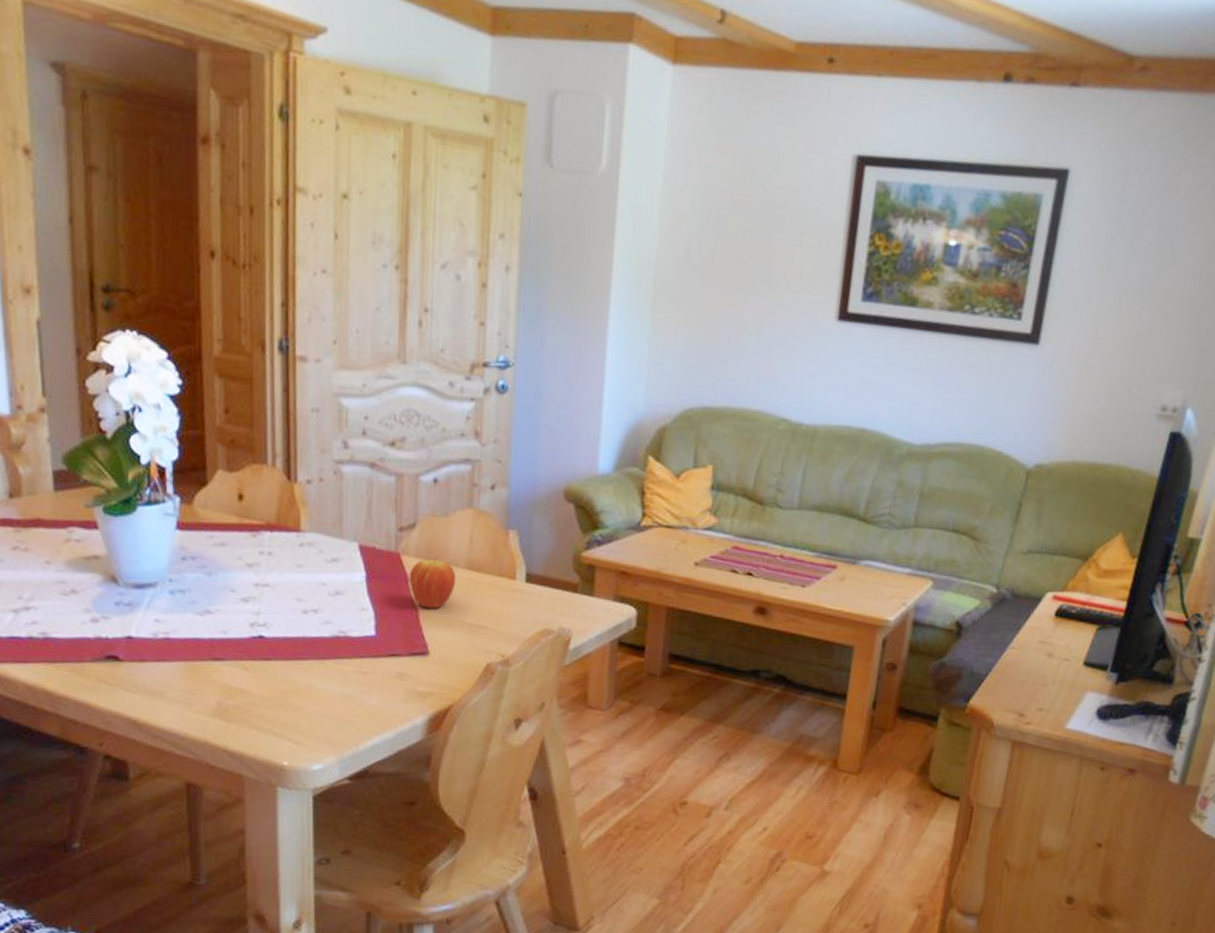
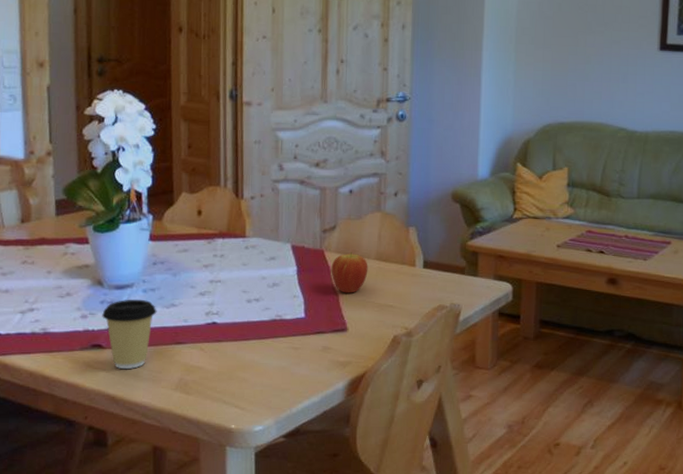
coffee cup: none [118,601,188,688] -> present [102,299,157,369]

